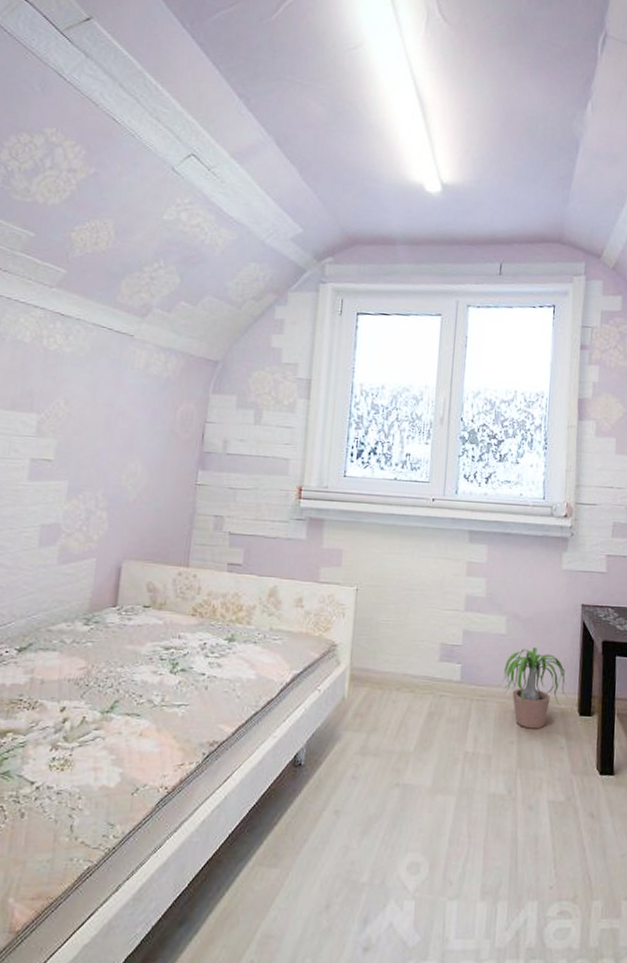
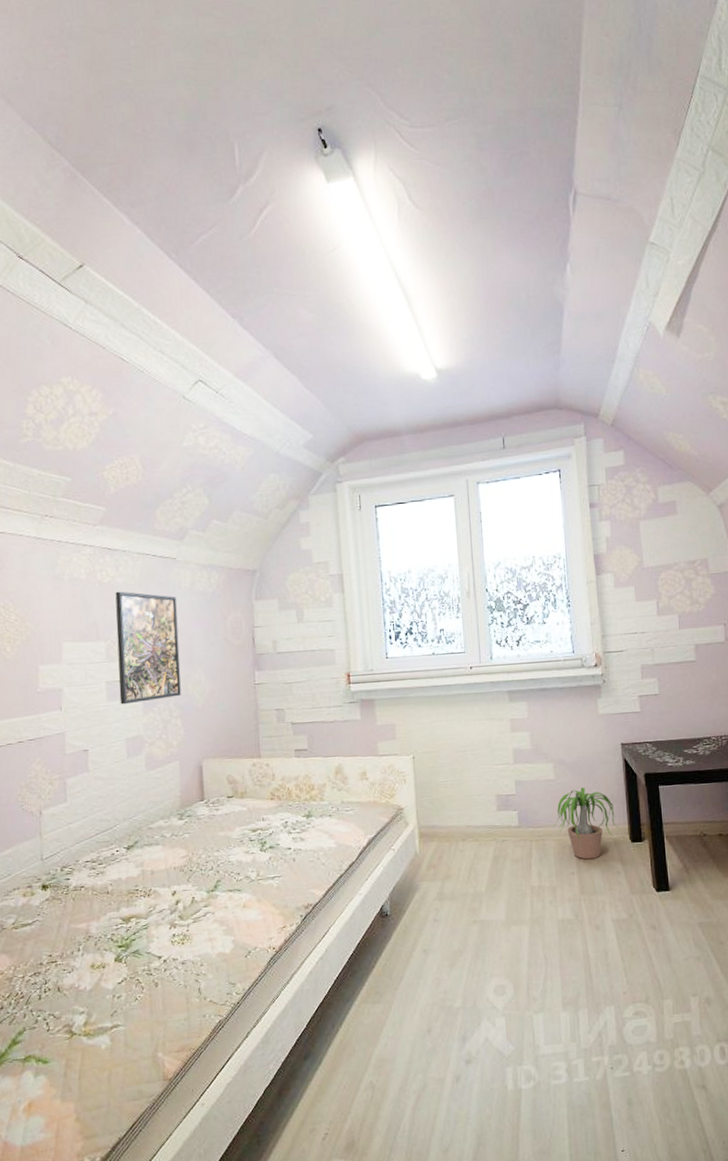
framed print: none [42,361,126,487] -> present [115,591,181,705]

